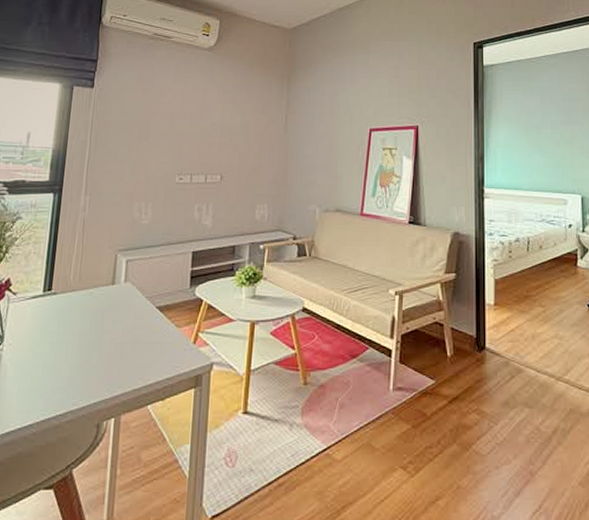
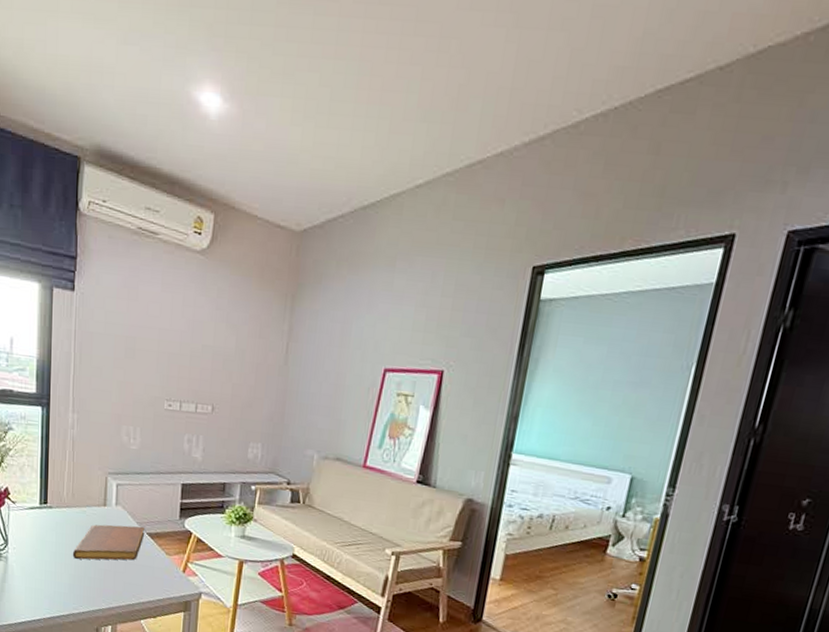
notebook: none [75,300,155,346] -> present [72,524,145,561]

